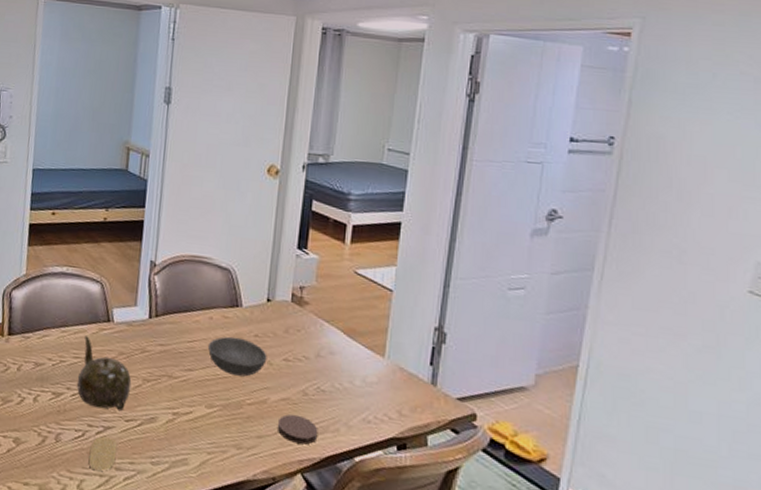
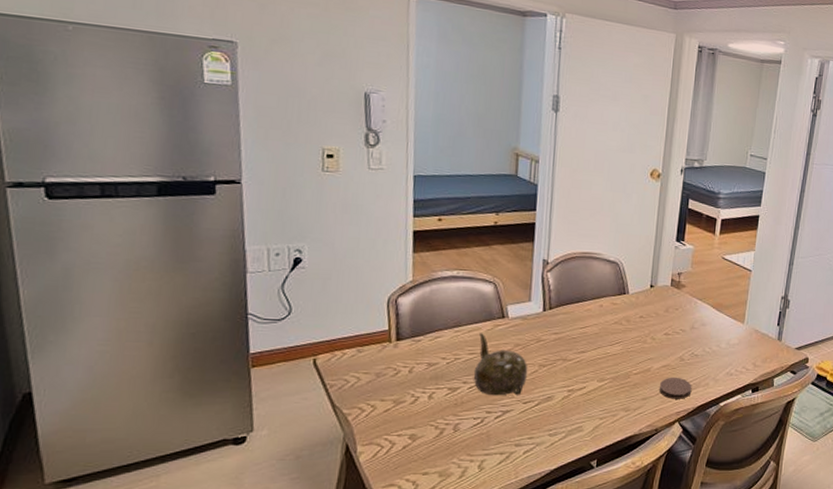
coaster: present [88,436,117,471] -> none [488,420,516,449]
soup bowl: present [207,336,267,377] -> none [598,320,651,352]

